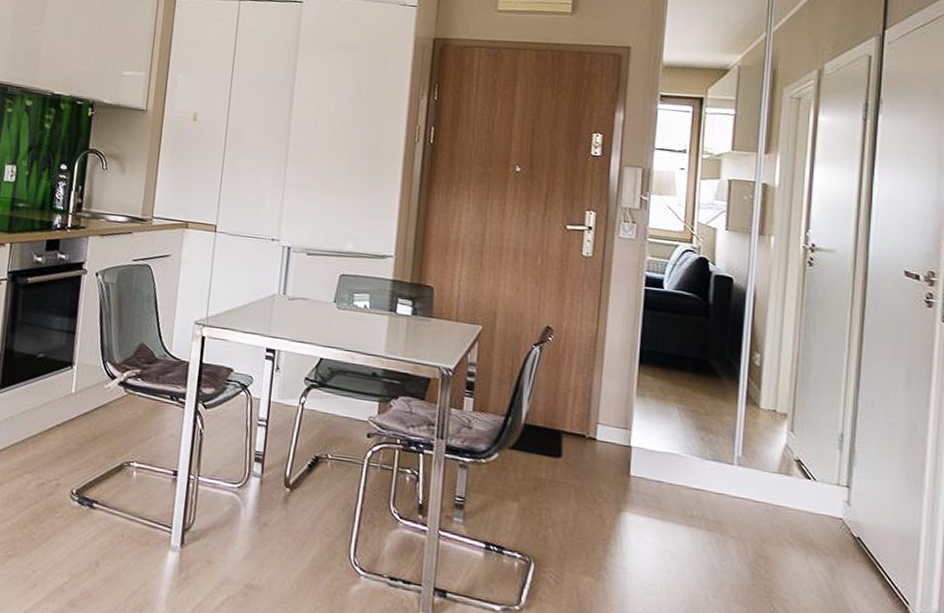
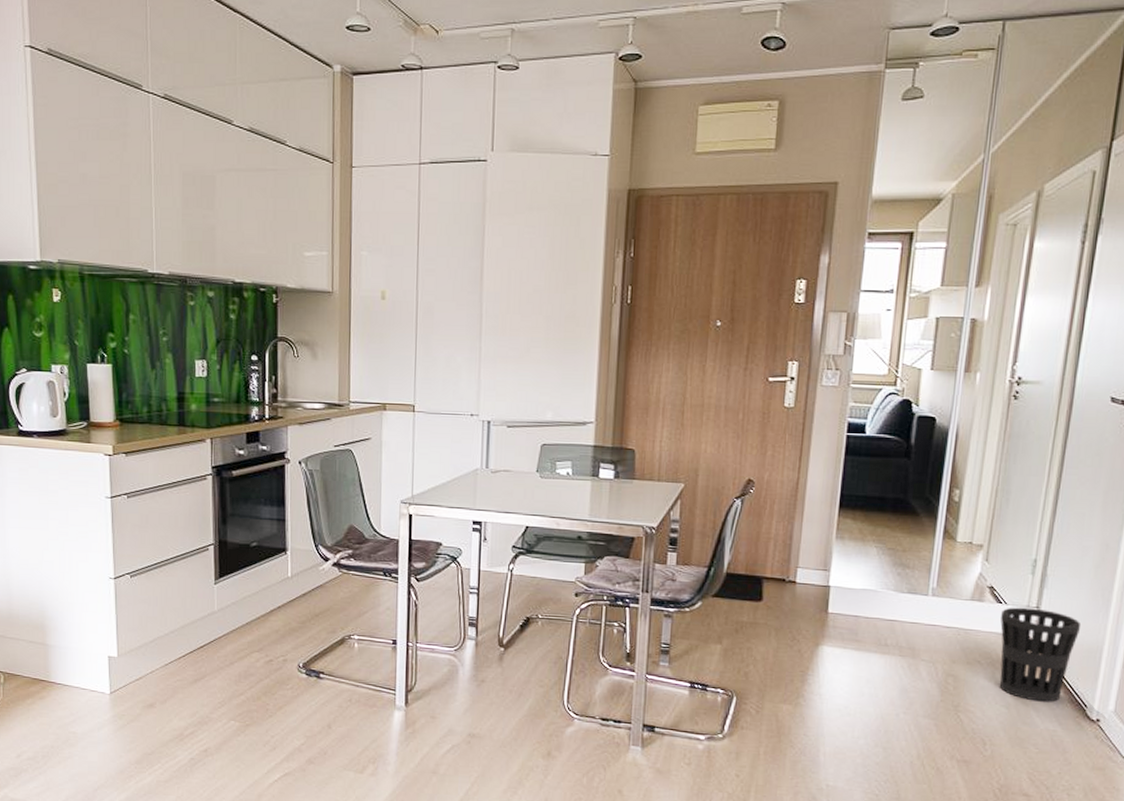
wastebasket: none [810,484,895,596] -> present [999,607,1082,702]

